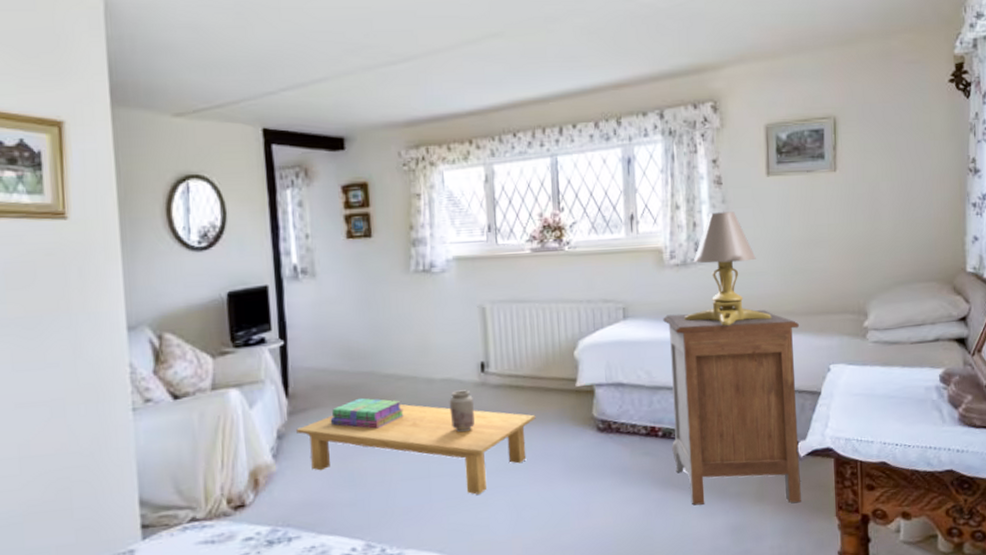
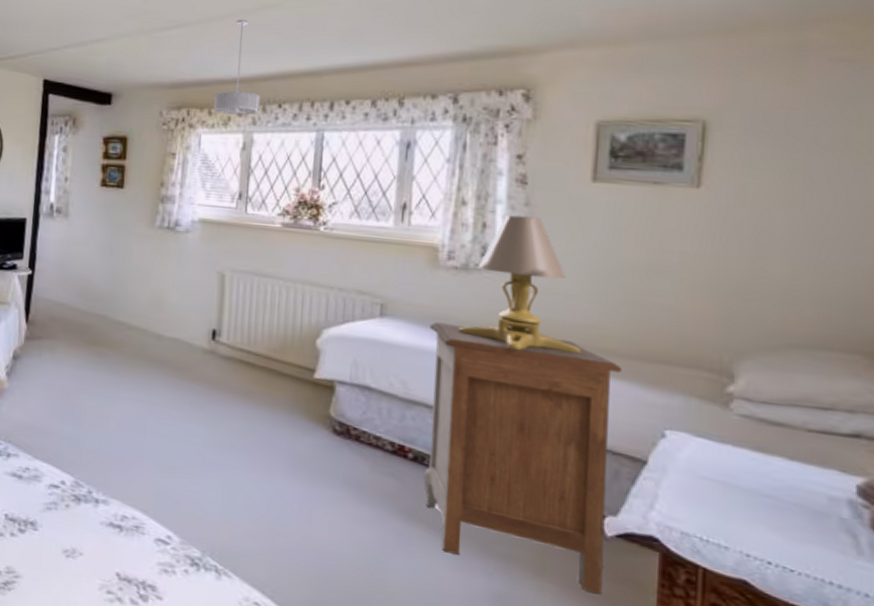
coffee table: present [296,404,536,495] -> none [30,348,264,465]
stack of books: present [330,398,404,429] -> none [60,338,129,372]
vase: present [449,390,475,433] -> none [174,352,200,397]
ceiling light fixture: none [450,49,497,148] -> present [213,19,261,115]

